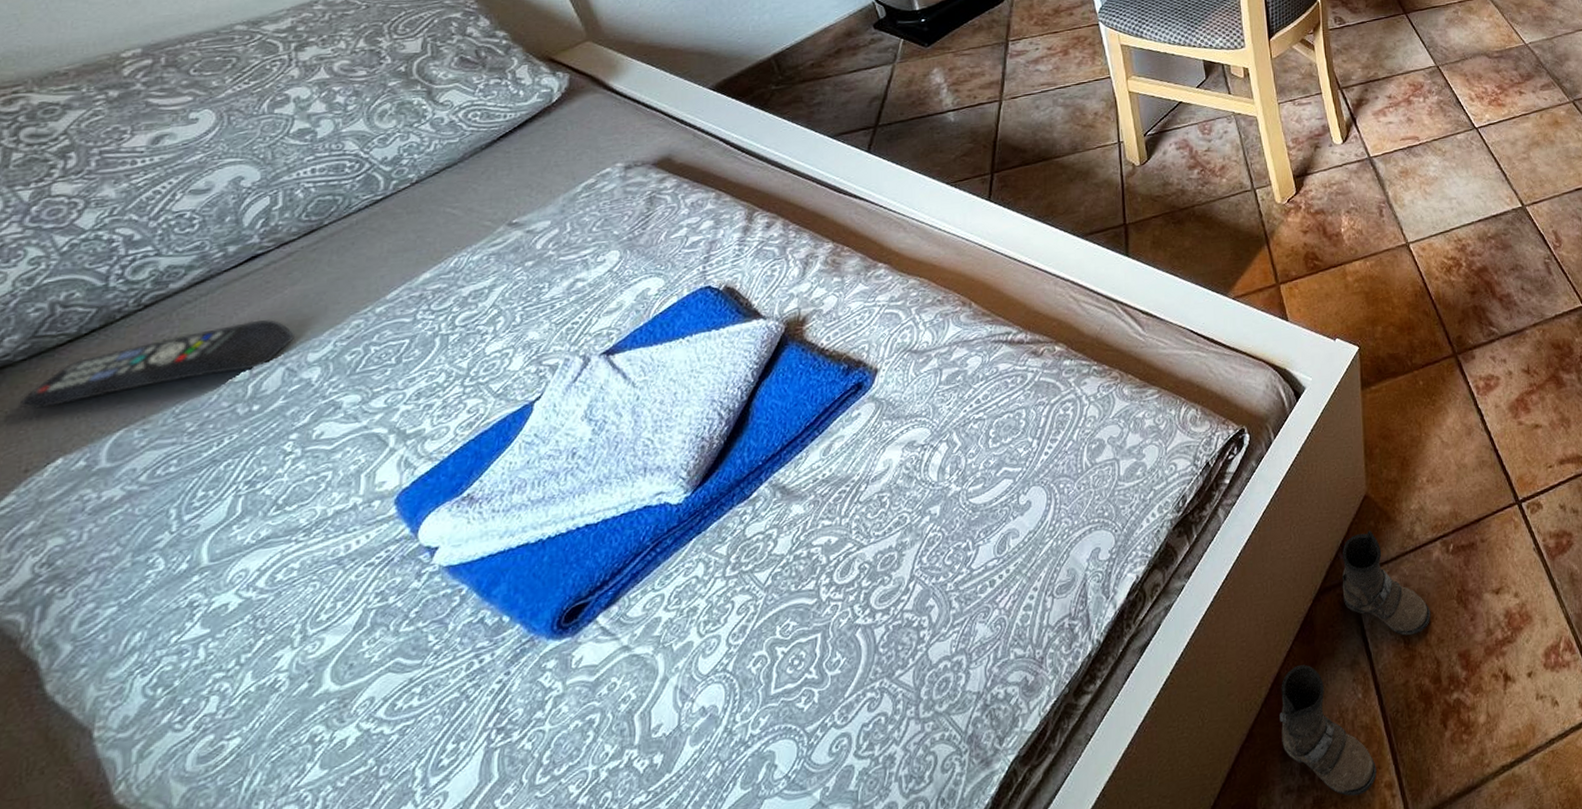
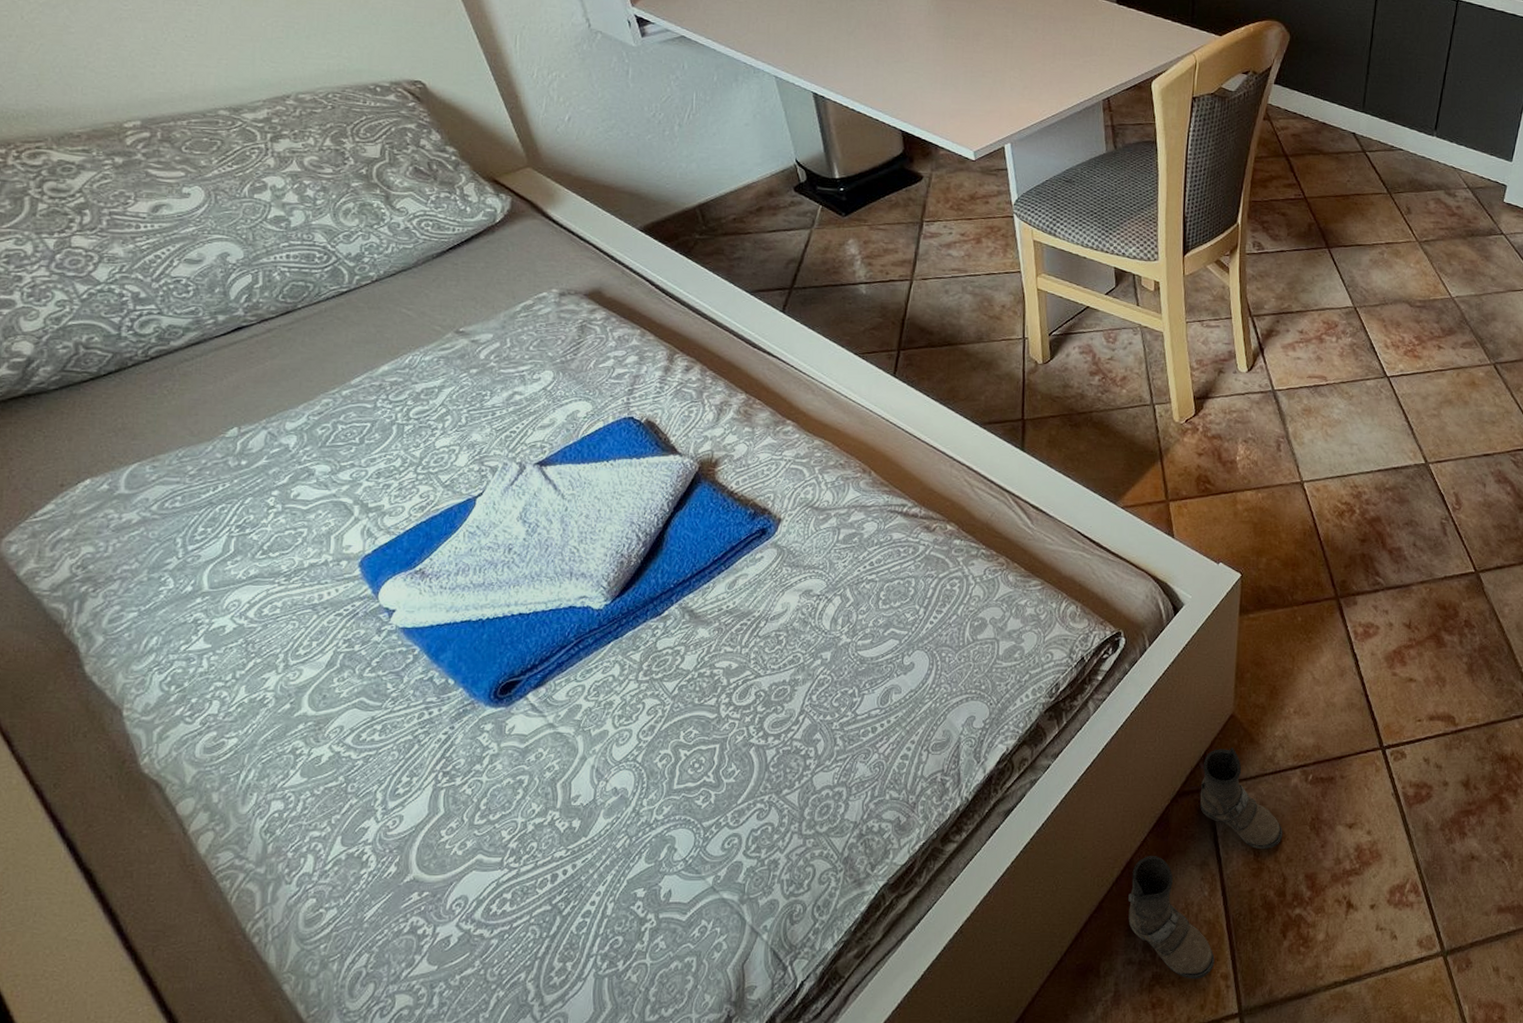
remote control: present [20,320,294,410] -> none [55,385,274,435]

